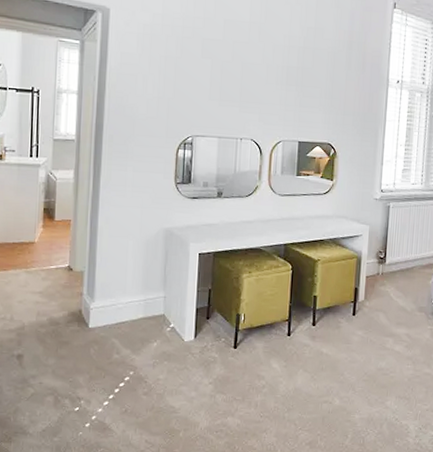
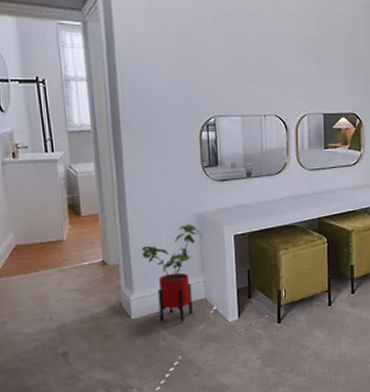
house plant: none [107,237,168,337] -> present [141,223,203,323]

